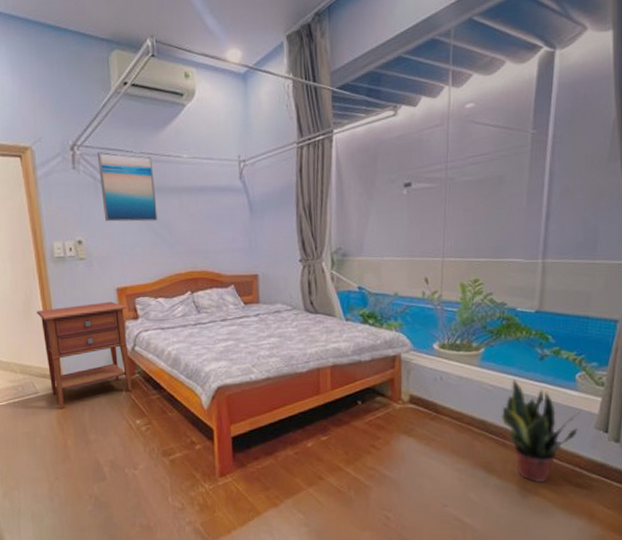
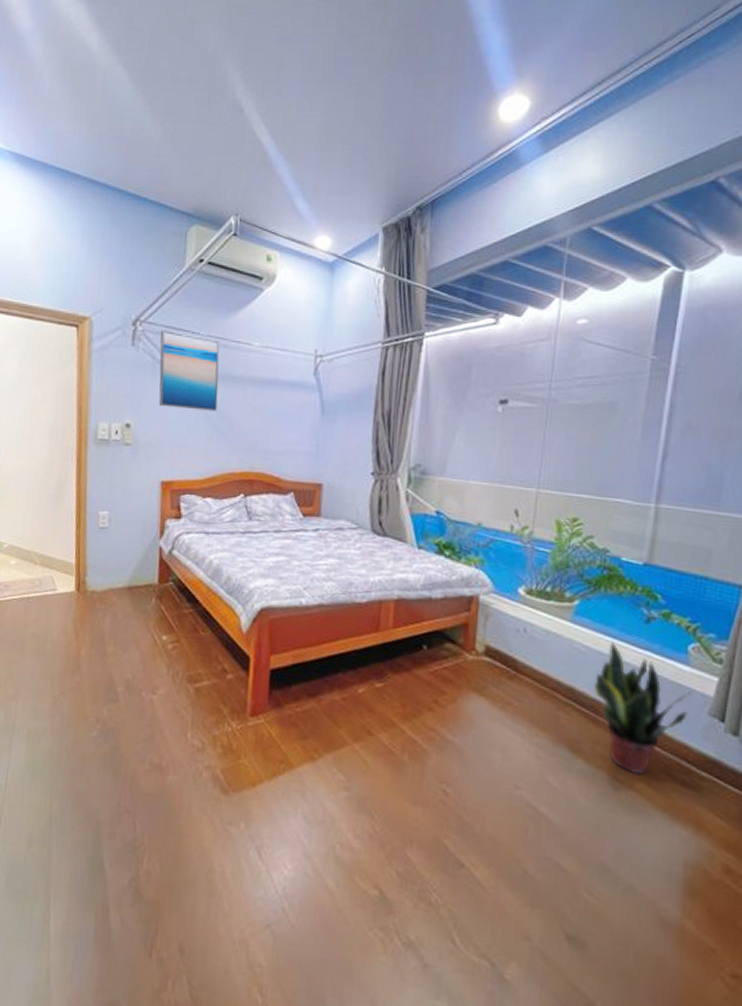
nightstand: present [36,301,132,410] -> none [68,495,170,613]

